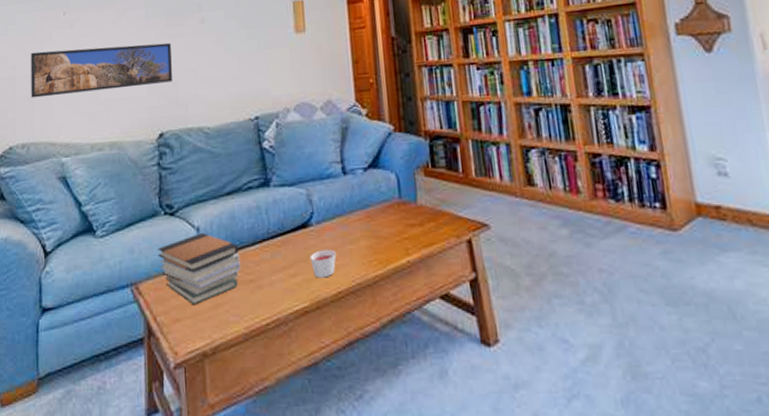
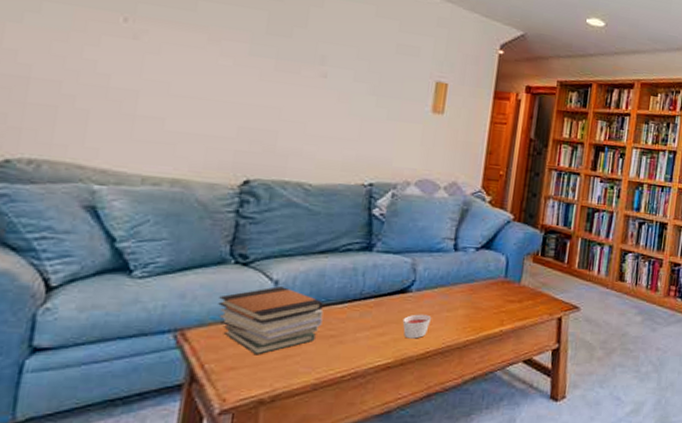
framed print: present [31,42,173,98] -> none [52,53,278,130]

